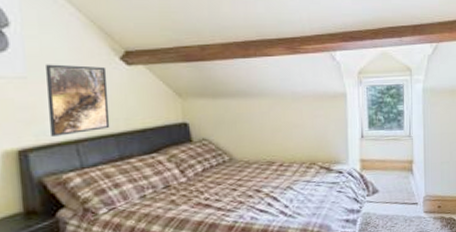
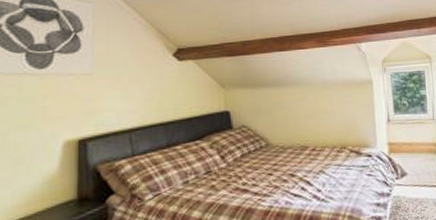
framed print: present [46,64,110,136] -> none [109,61,161,126]

